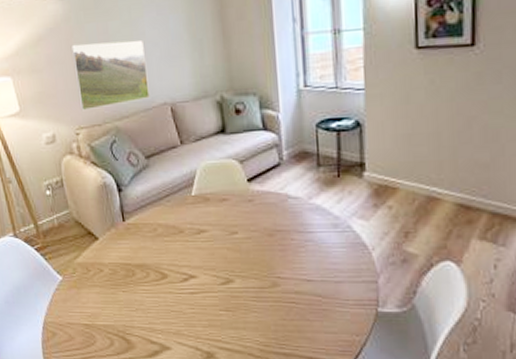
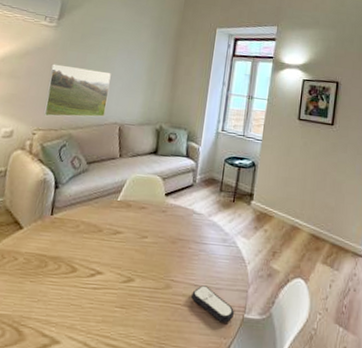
remote control: none [306,280,364,319] -> present [191,285,234,323]

